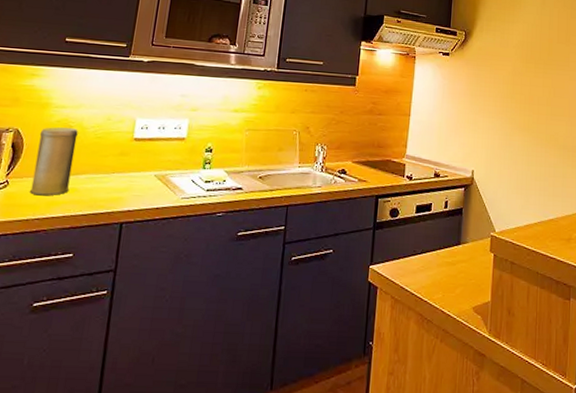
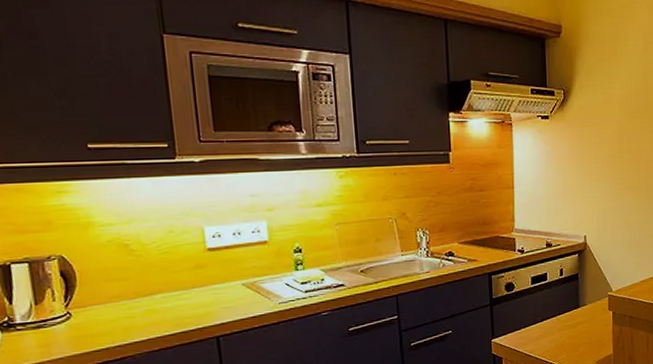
canister: present [30,127,78,196] -> none [90,246,147,323]

